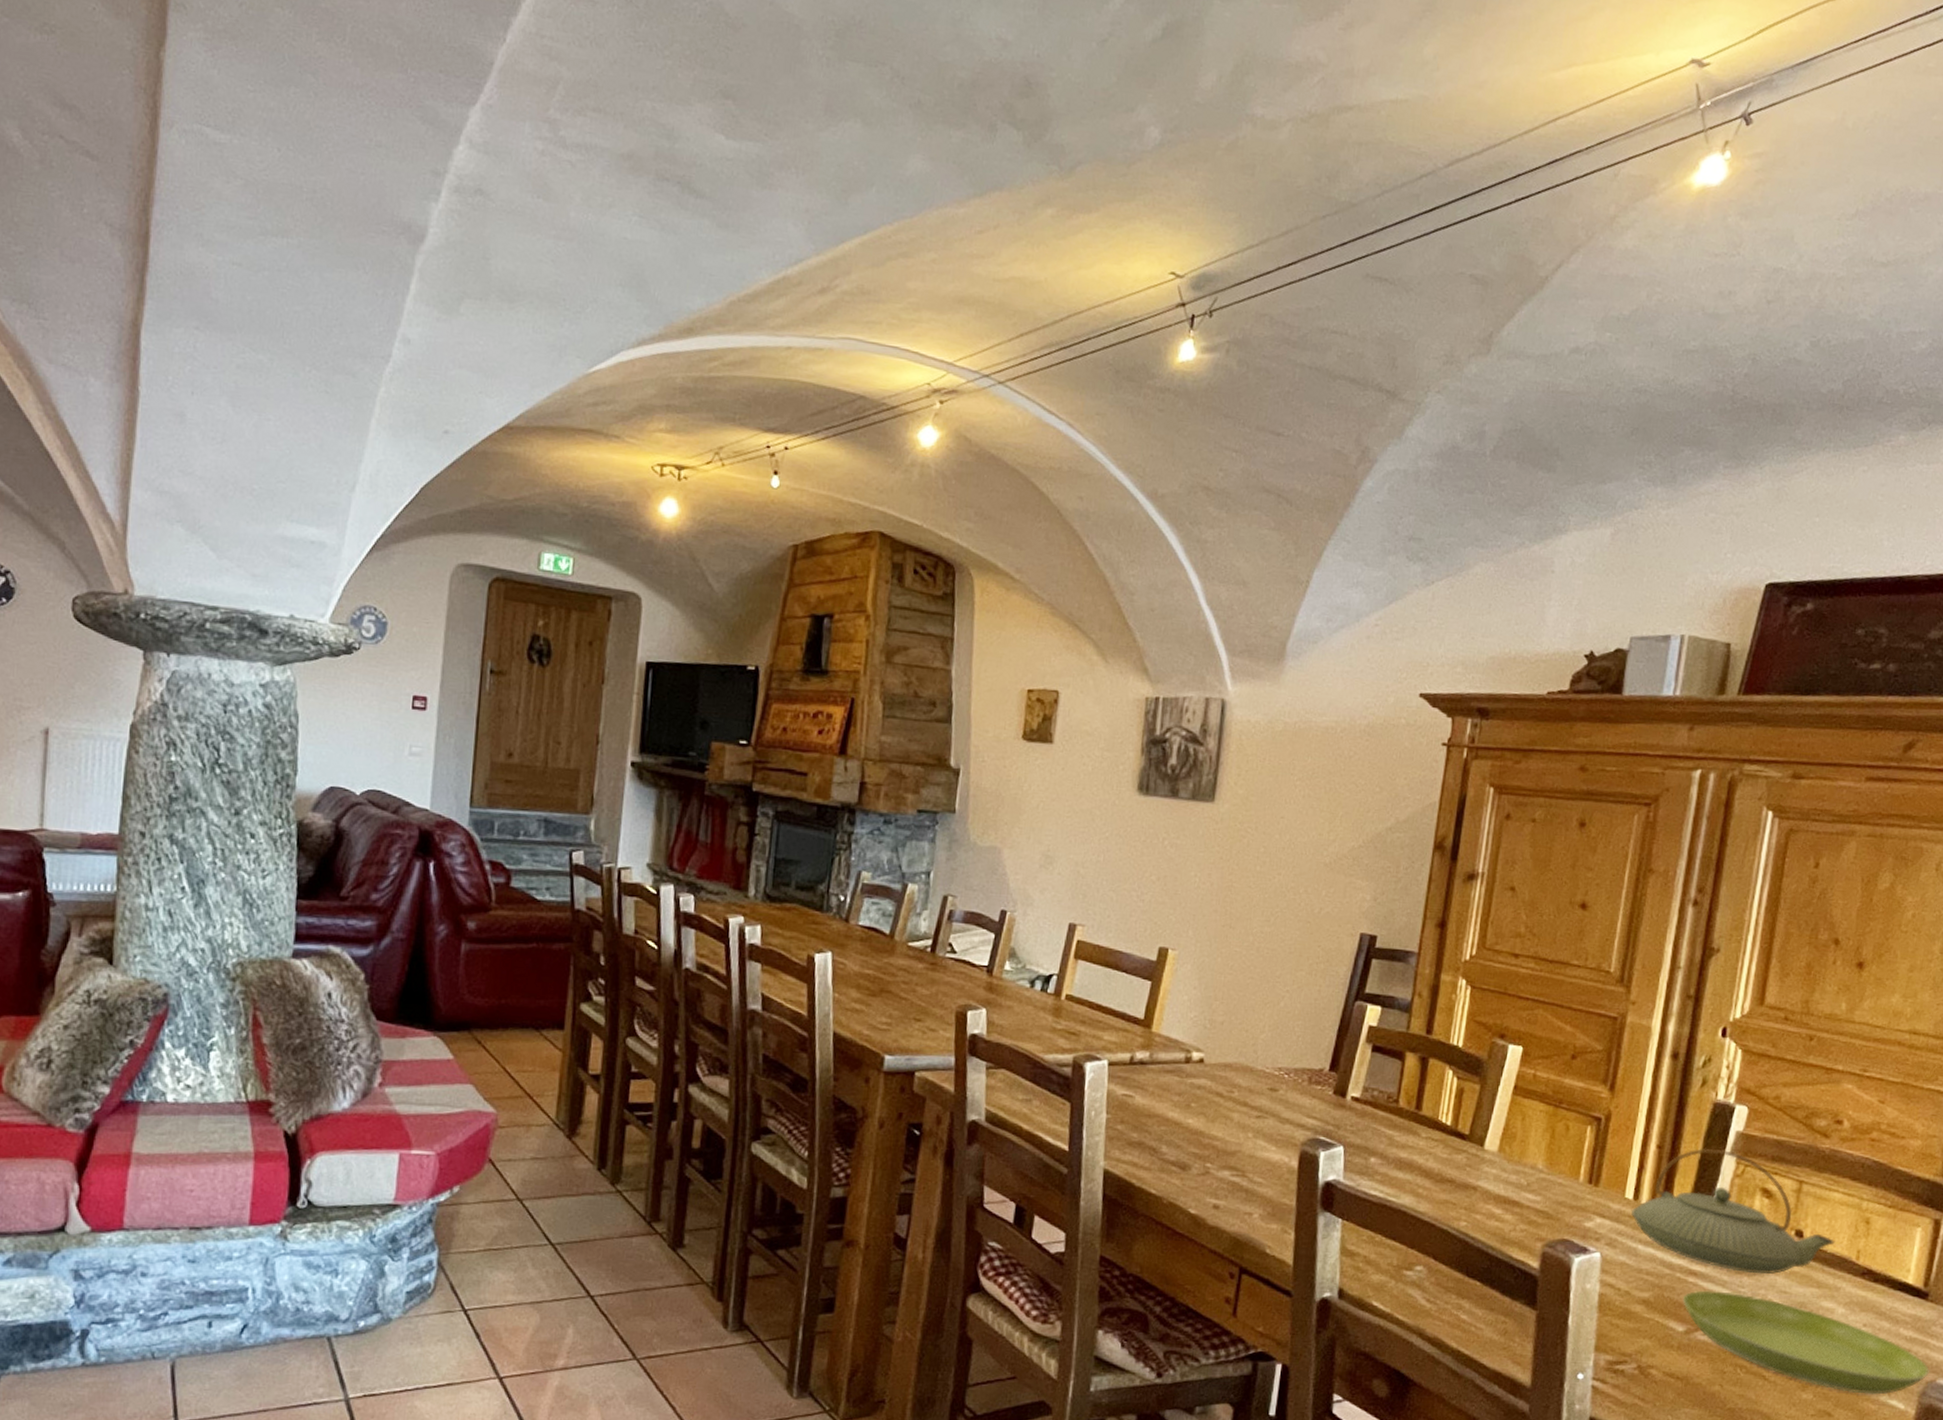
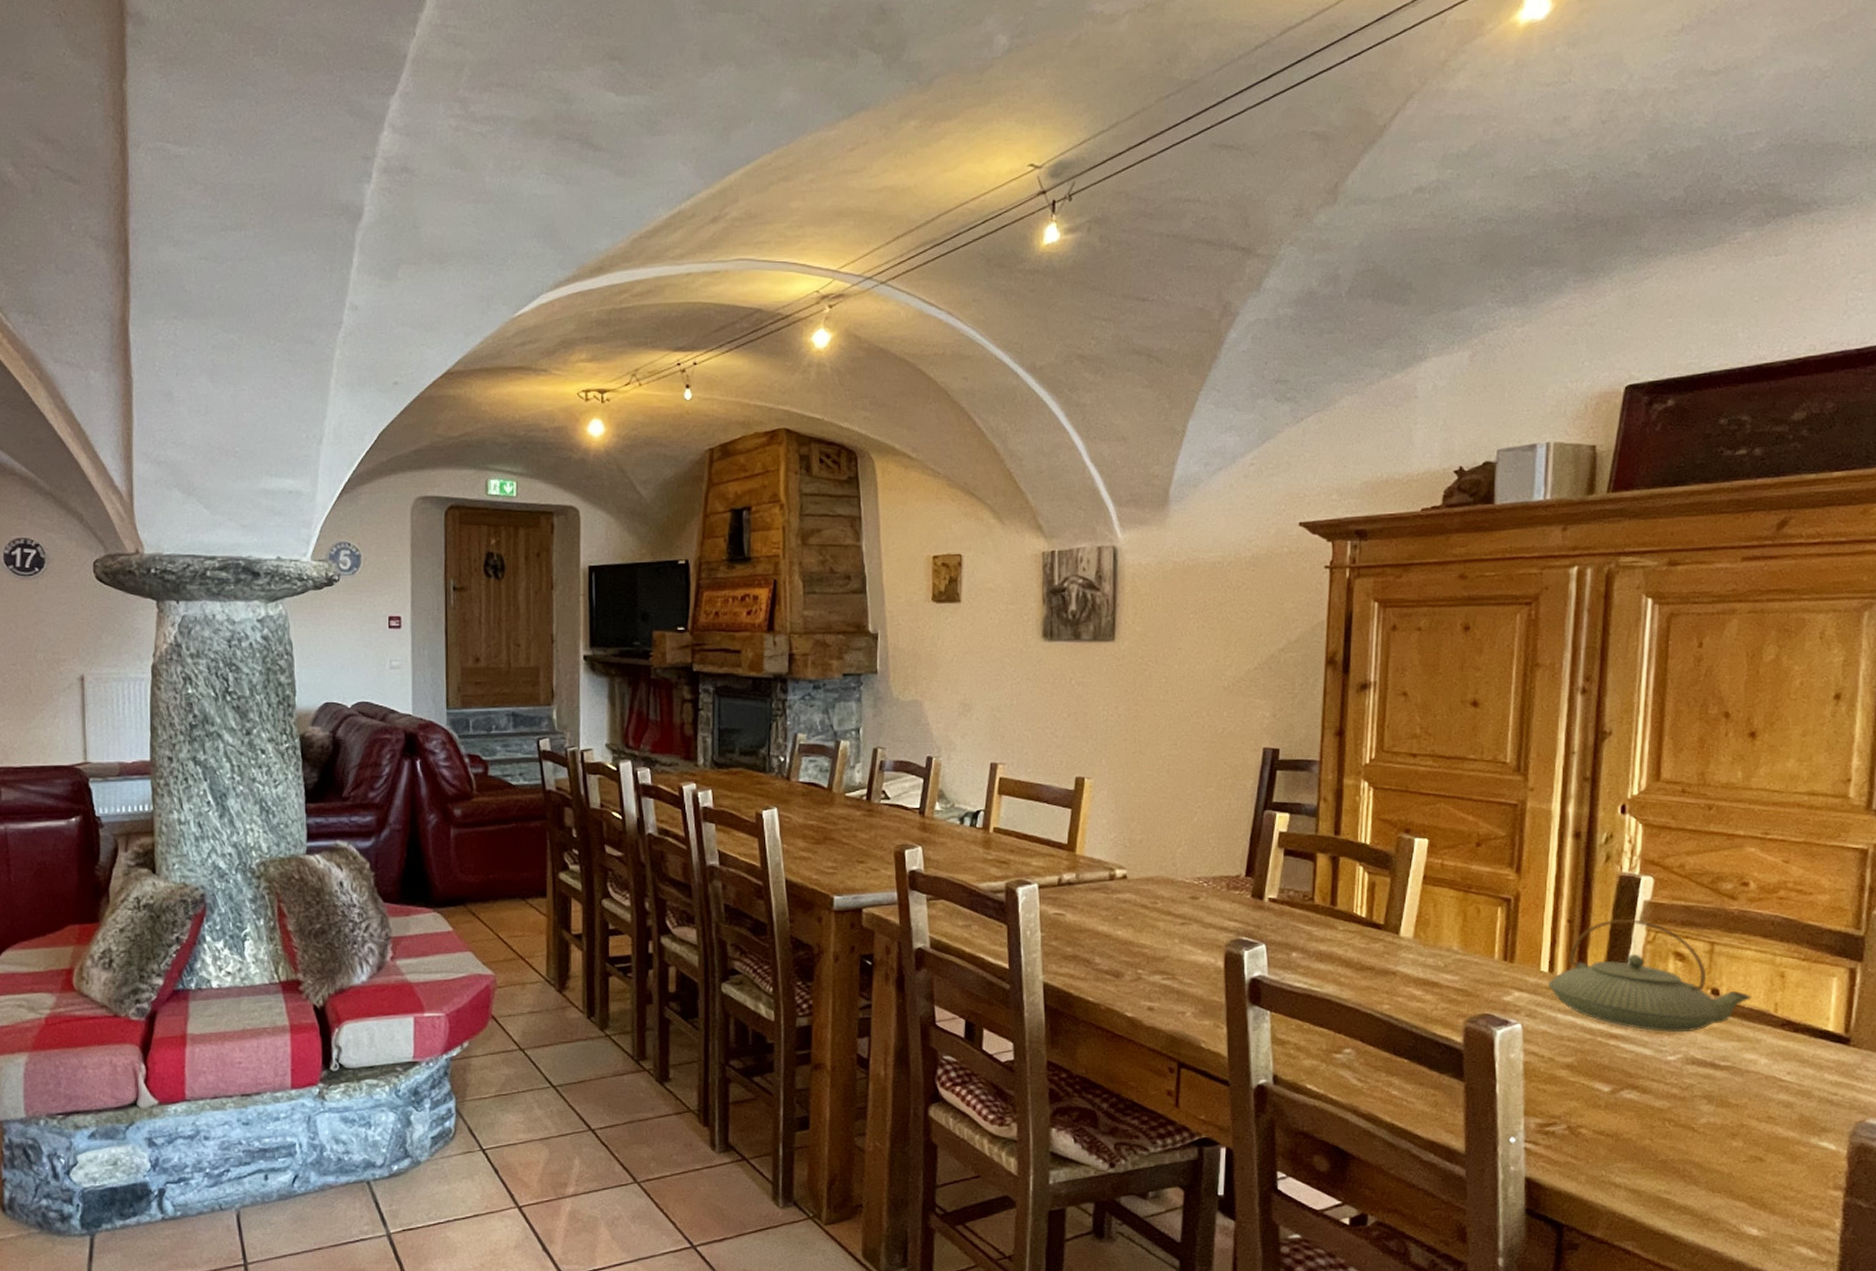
saucer: present [1682,1290,1930,1395] -> none [1605,1051,1859,1138]

